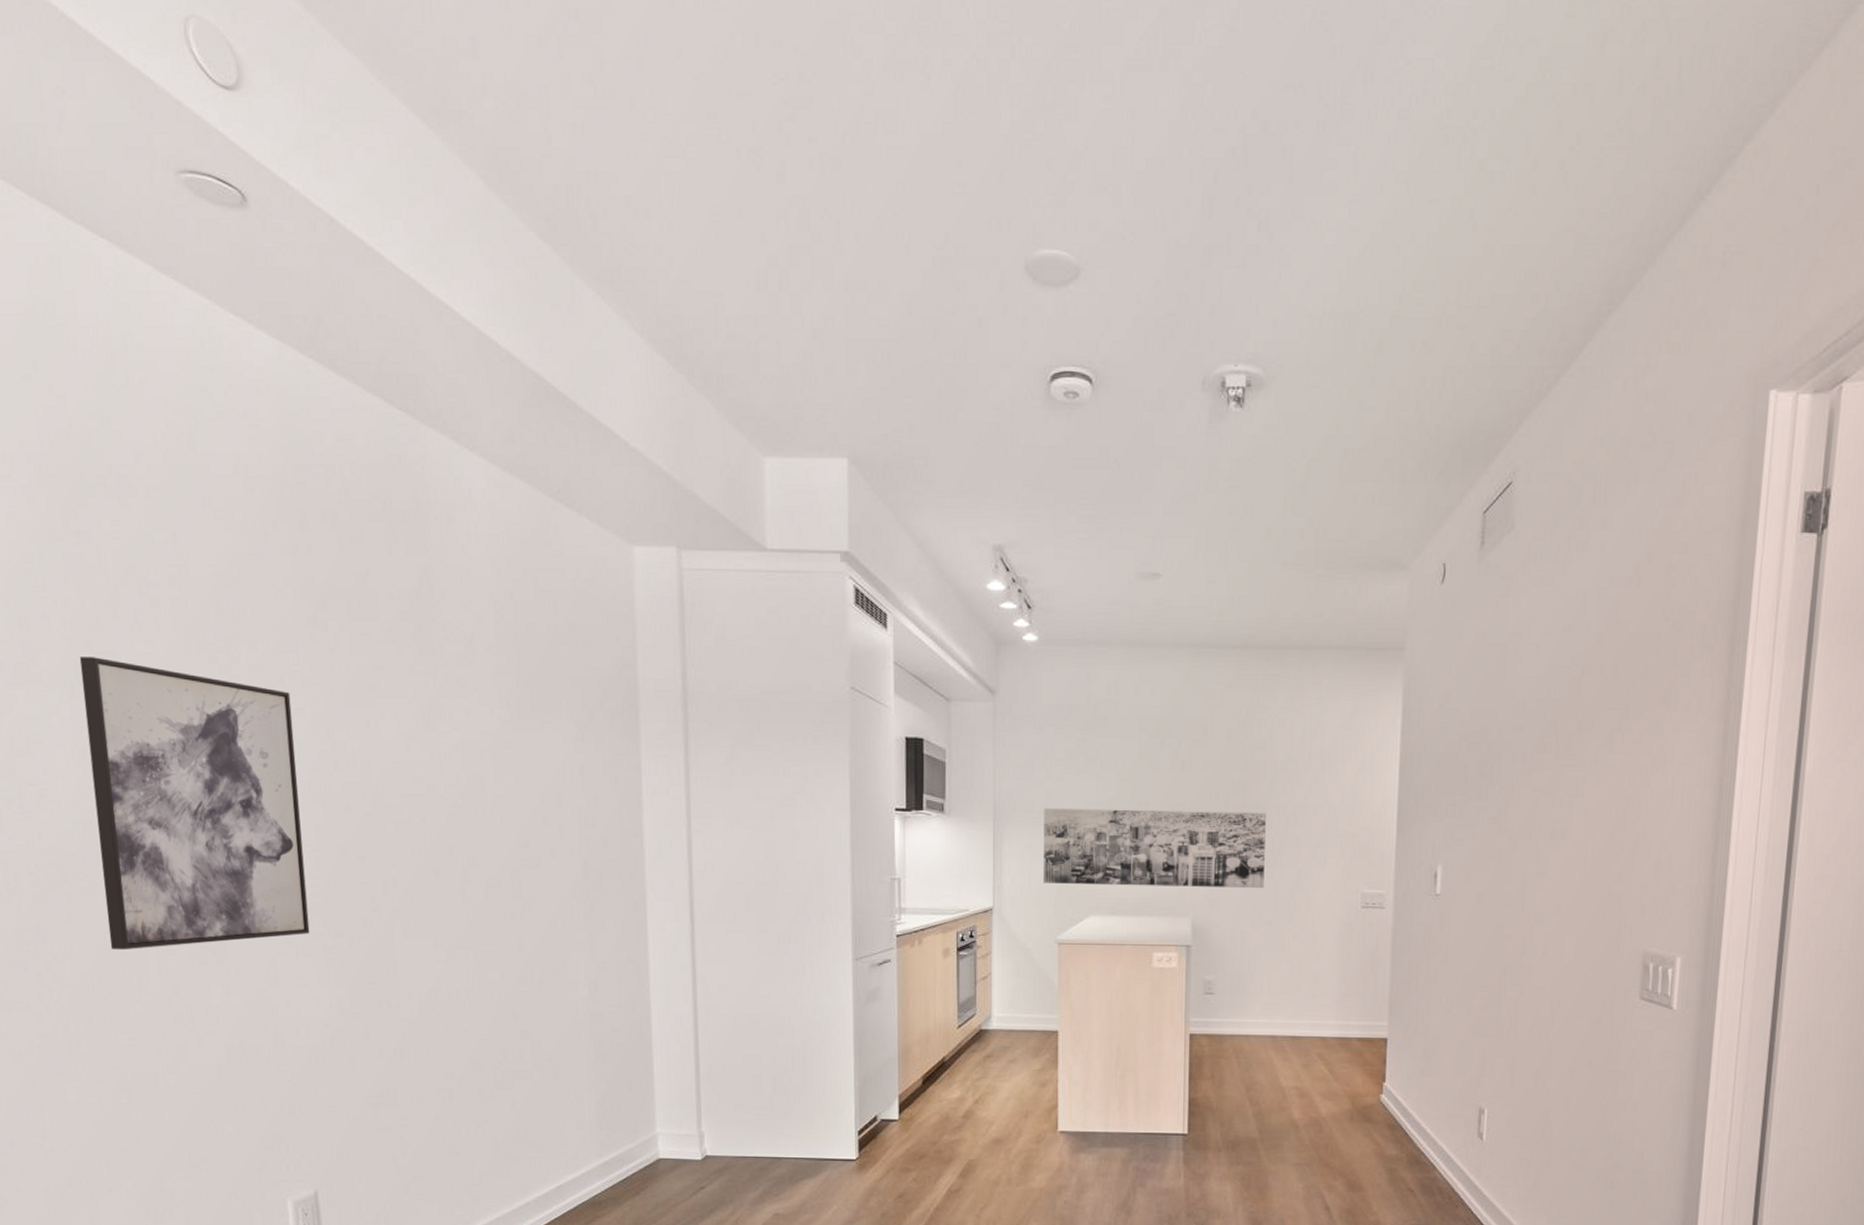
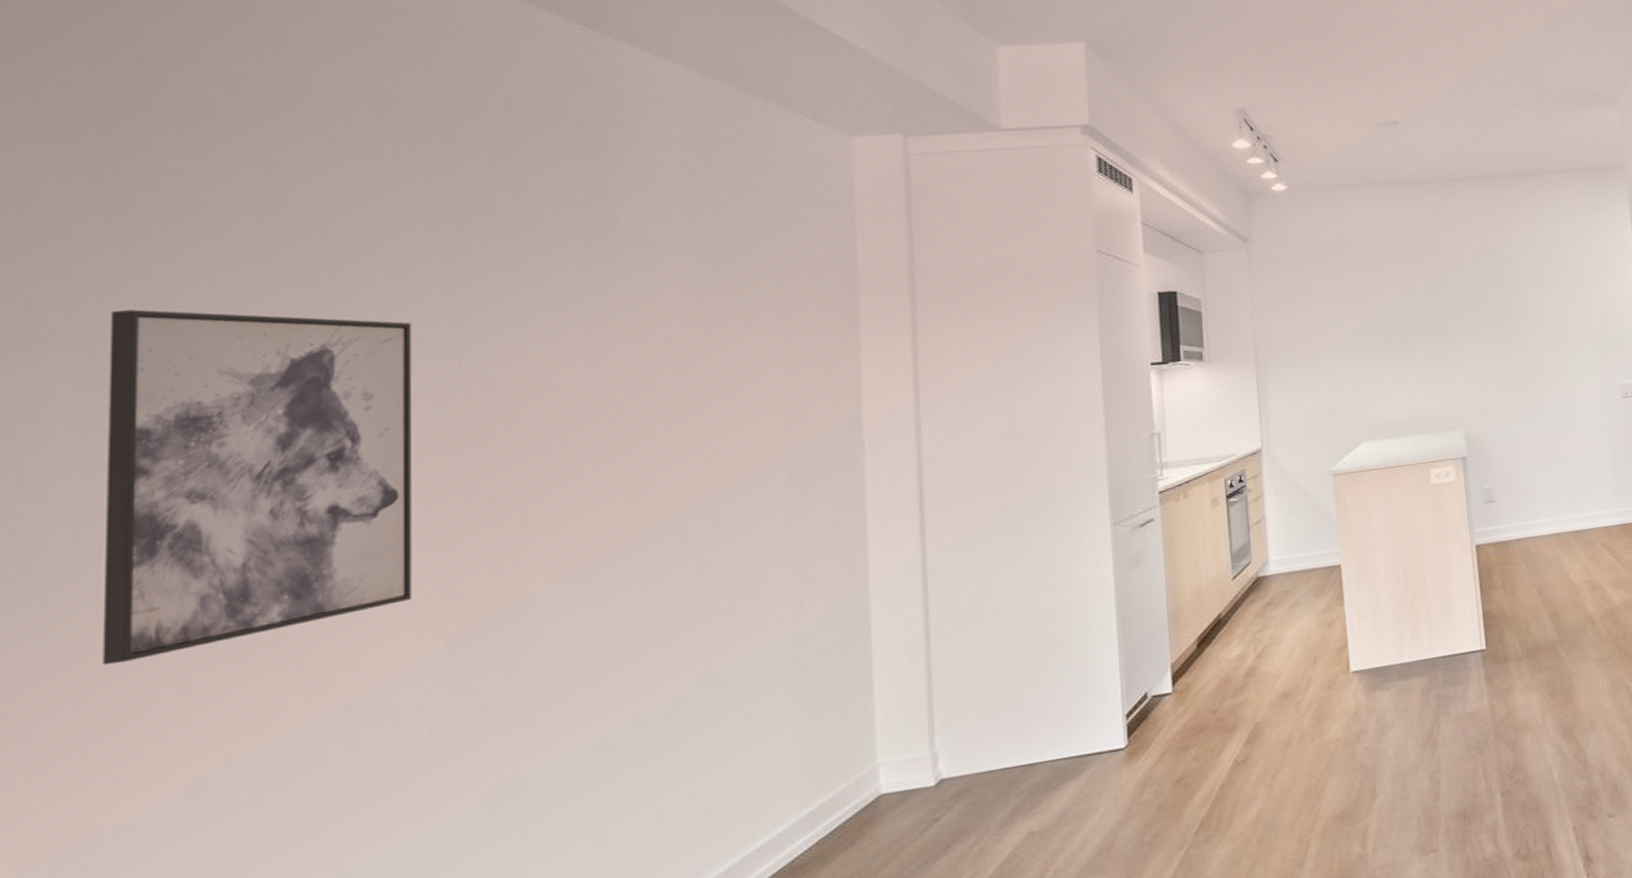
wall art: present [1043,808,1267,889] -> none [1306,322,1529,417]

